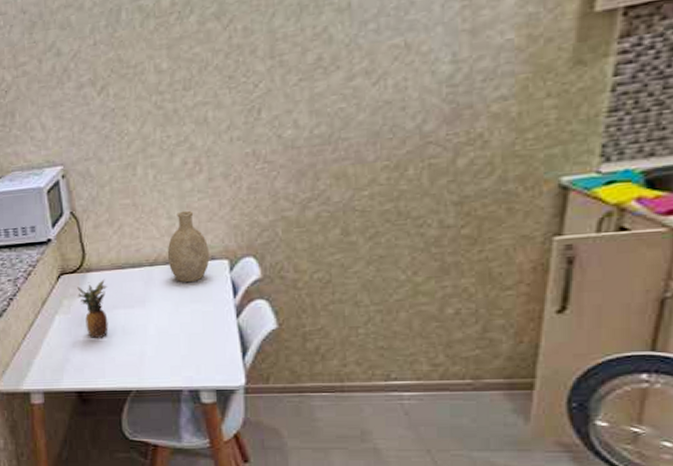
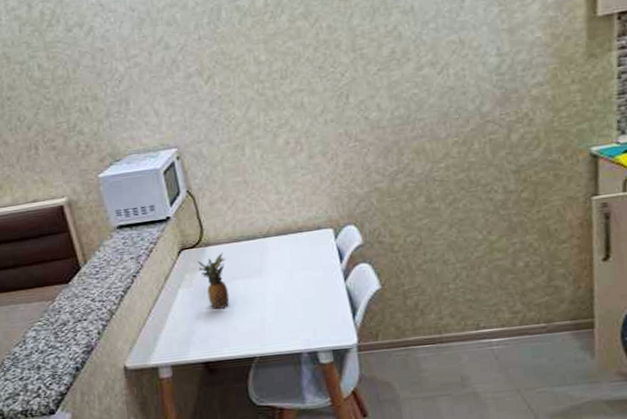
decorative vase: present [167,210,210,283] -> none [278,185,317,252]

